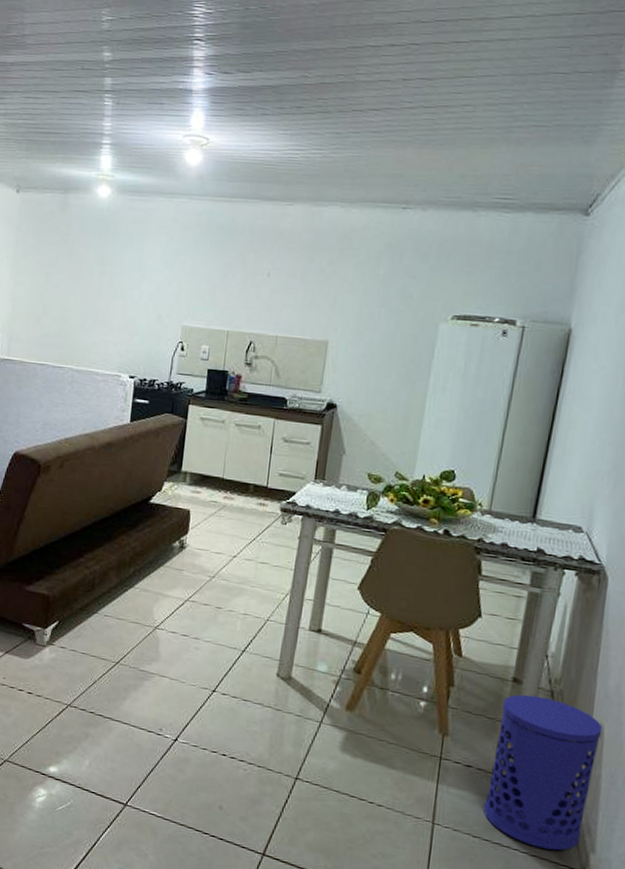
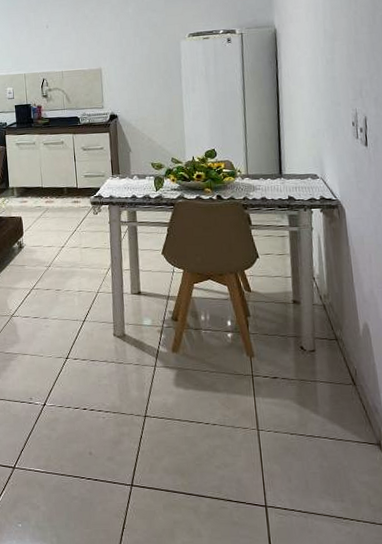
waste bin: present [483,694,603,851] -> none [289,311,371,432]

